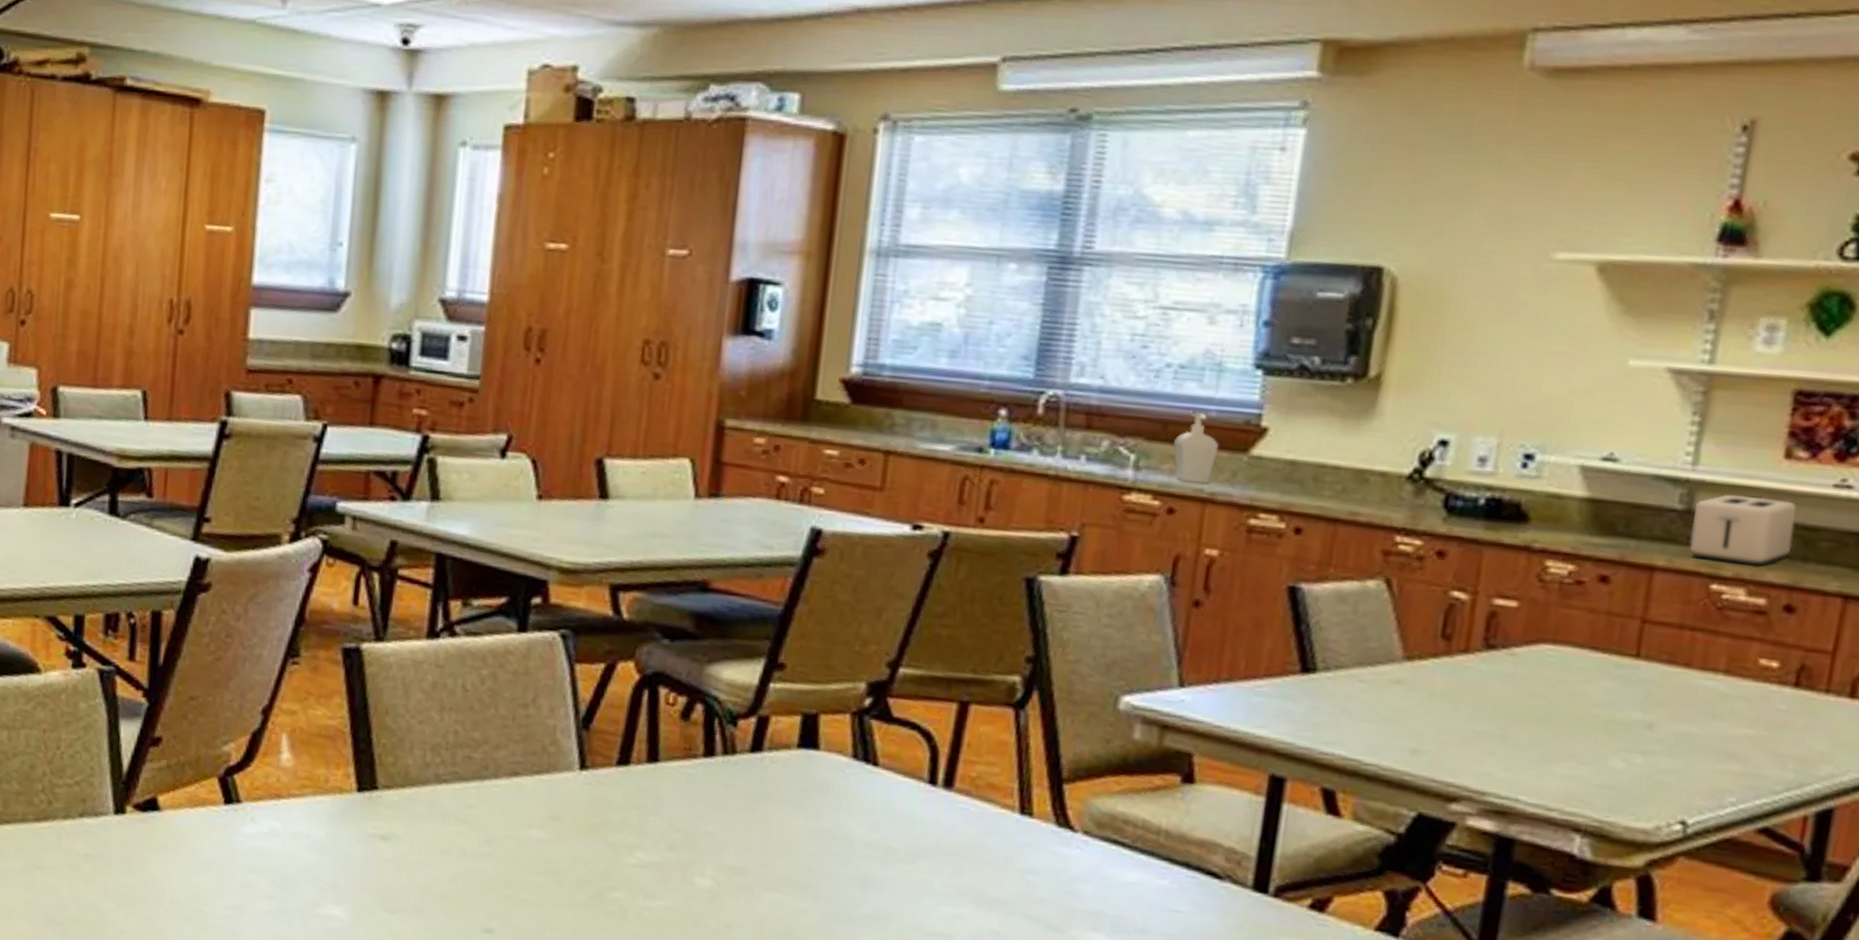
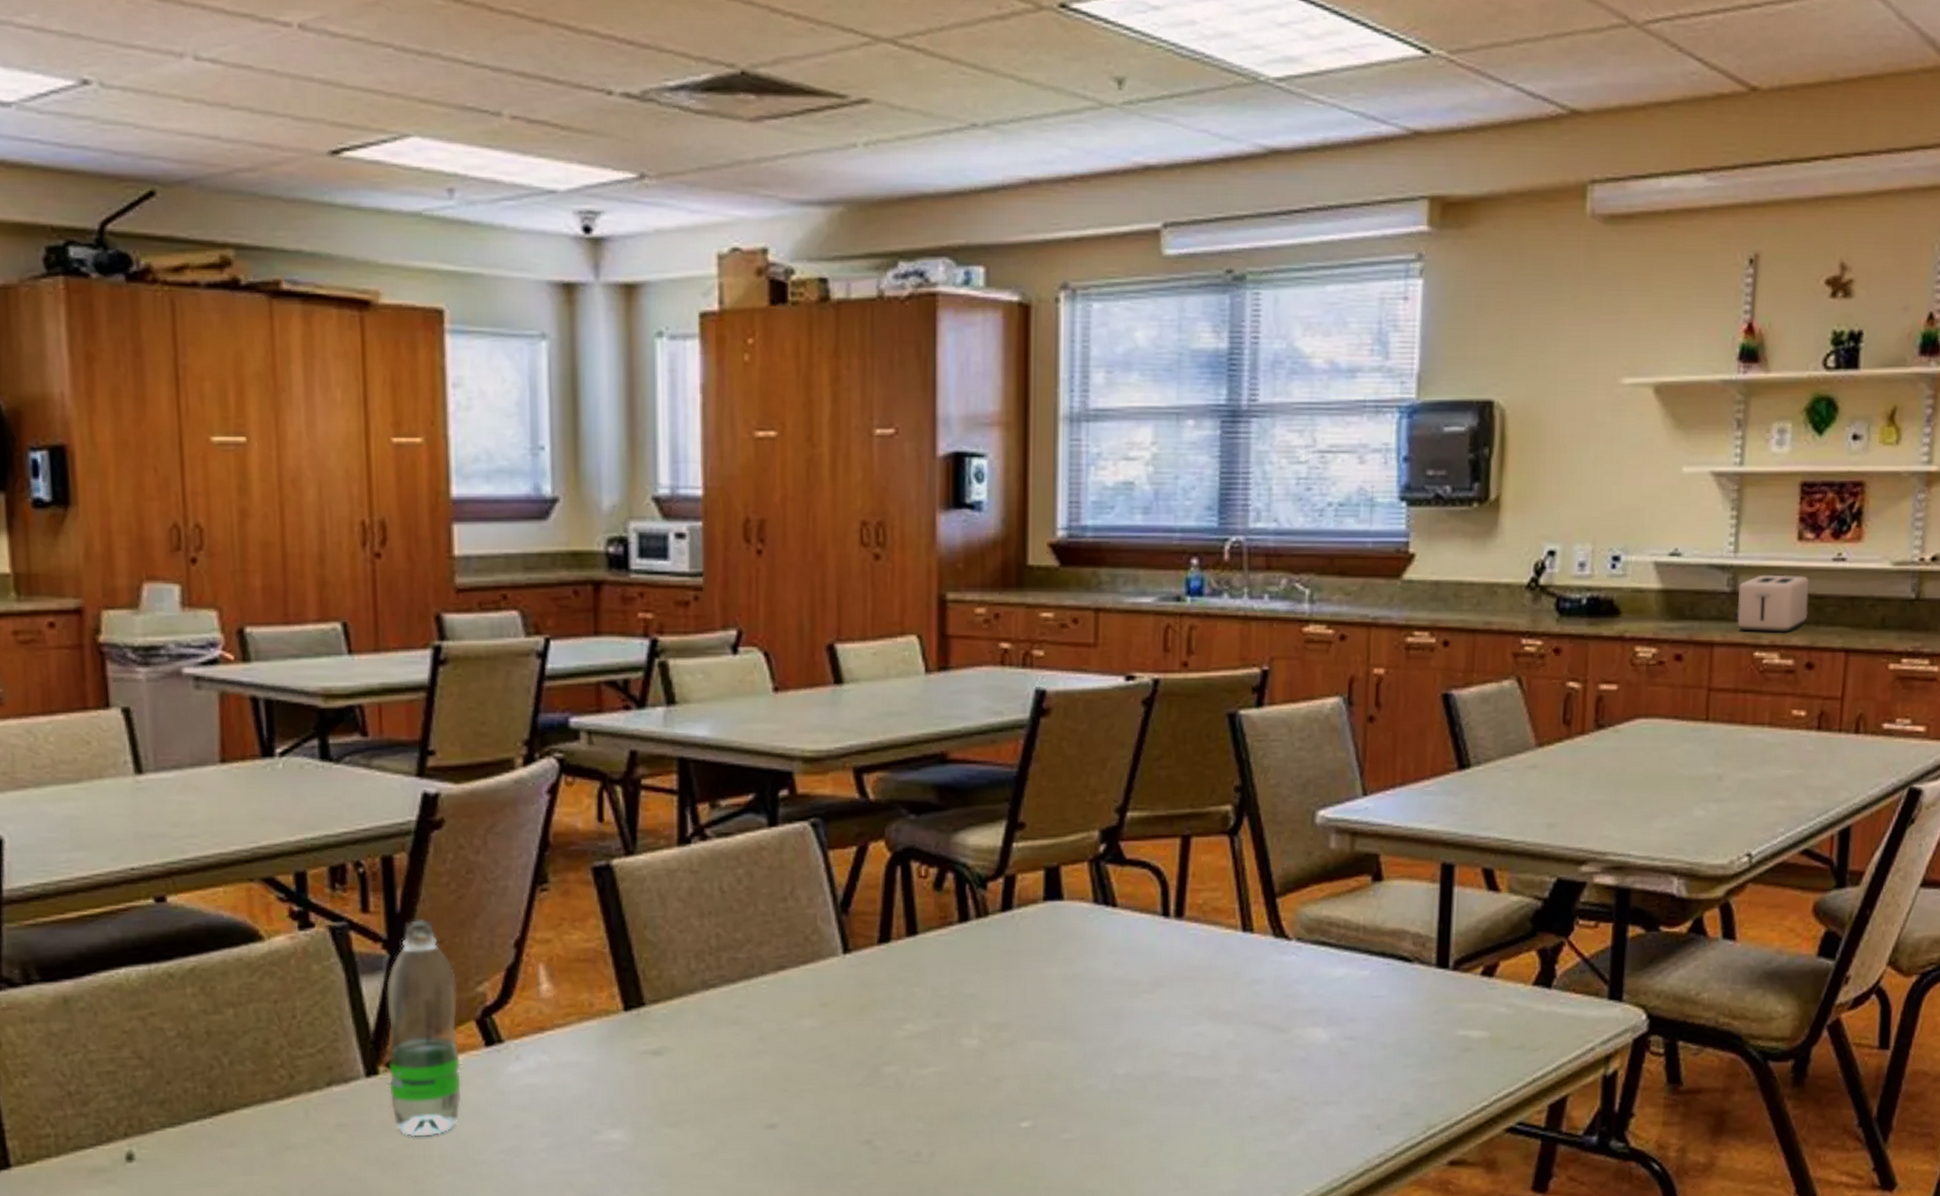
bottle: none [133,673,205,881] -> present [386,919,462,1137]
soap bottle: present [1172,412,1219,484] -> none [1339,545,1377,611]

